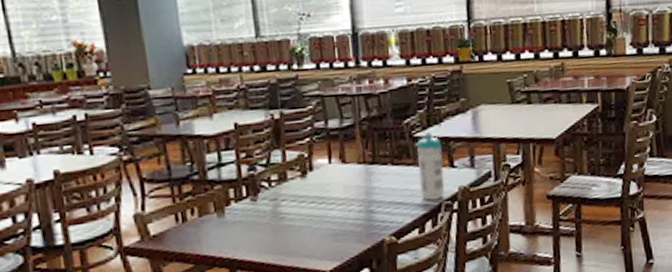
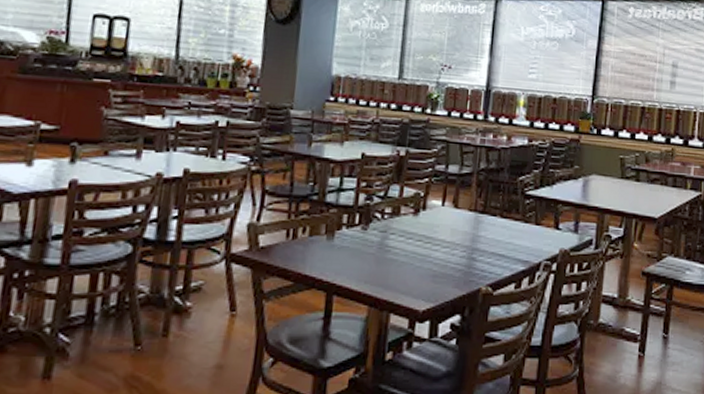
water bottle: present [417,131,445,201] -> none [523,191,551,259]

